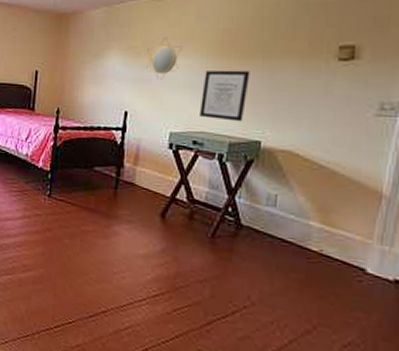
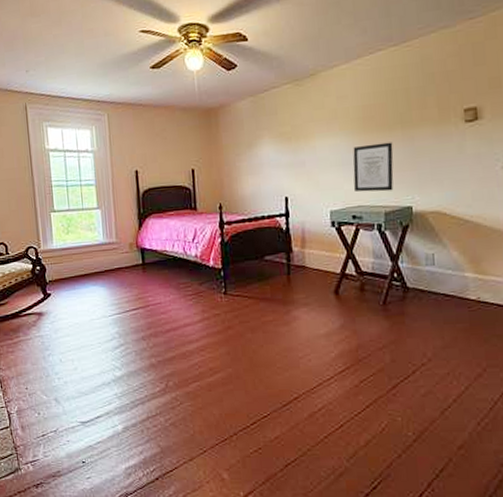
home mirror: present [146,37,183,80] -> none [297,119,330,162]

